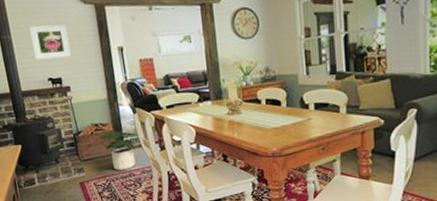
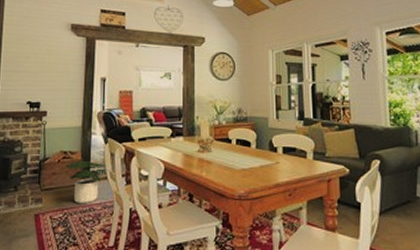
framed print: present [29,25,71,60] -> none [19,52,55,83]

